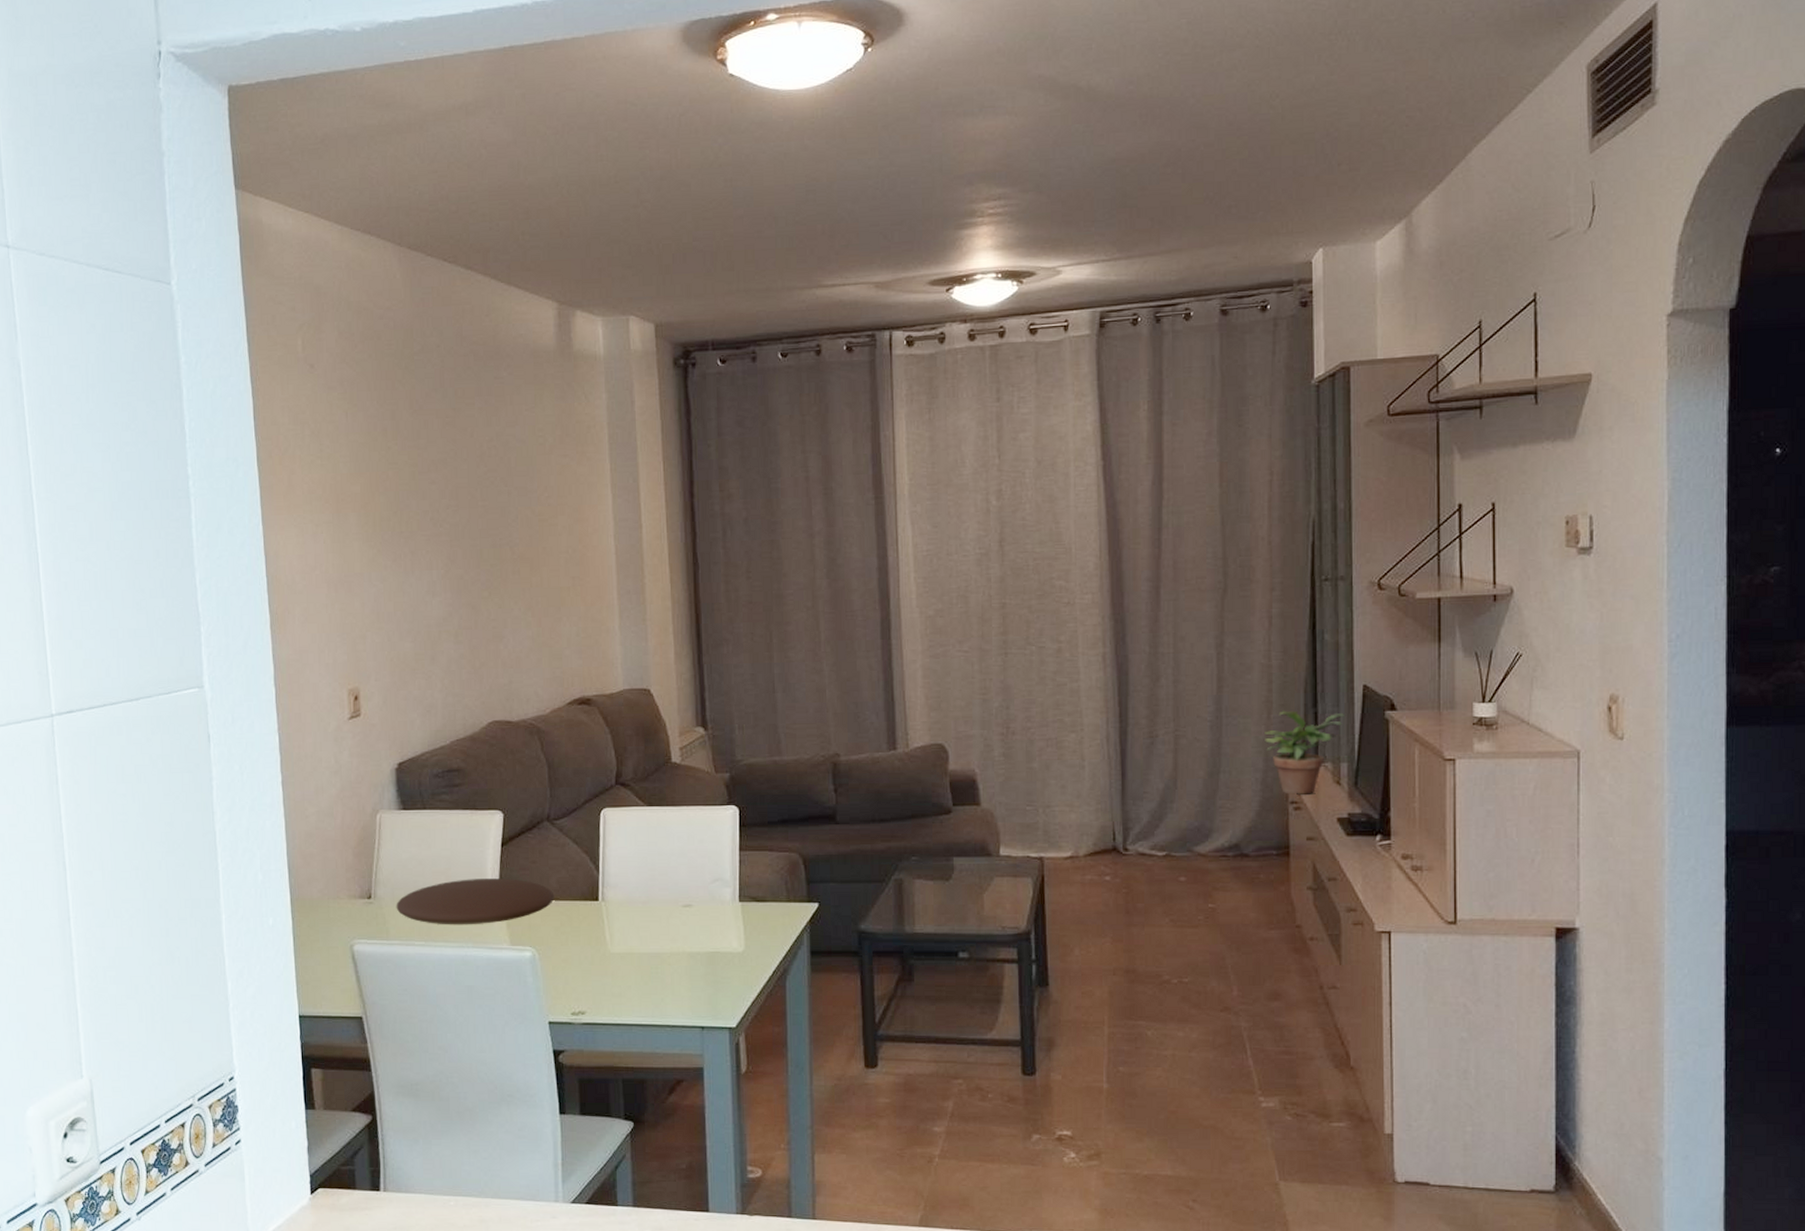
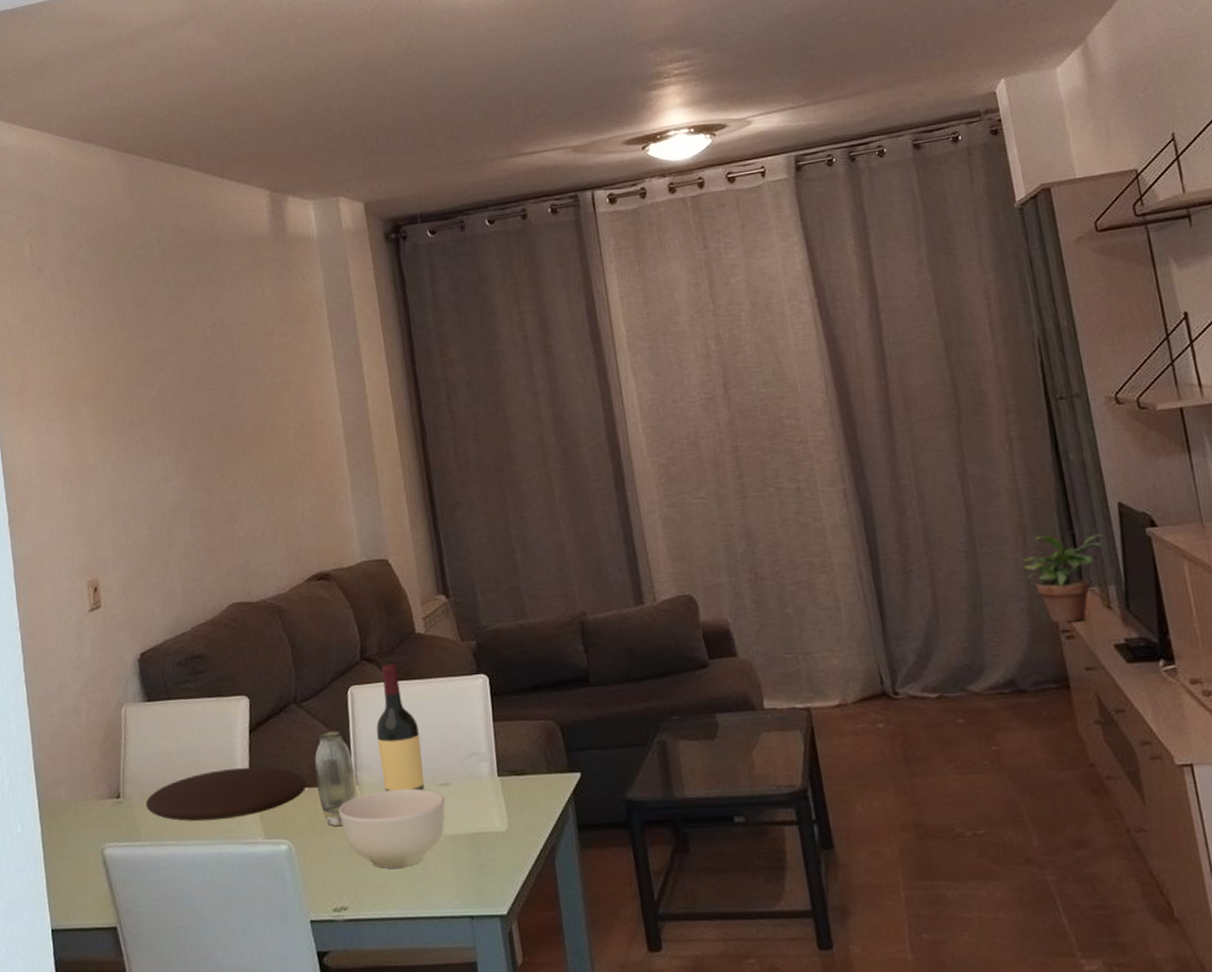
vase: none [563,849,602,937] -> present [314,731,357,826]
bowl: none [582,907,687,979] -> present [338,788,446,869]
wine bottle: none [625,789,668,910] -> present [376,663,425,791]

